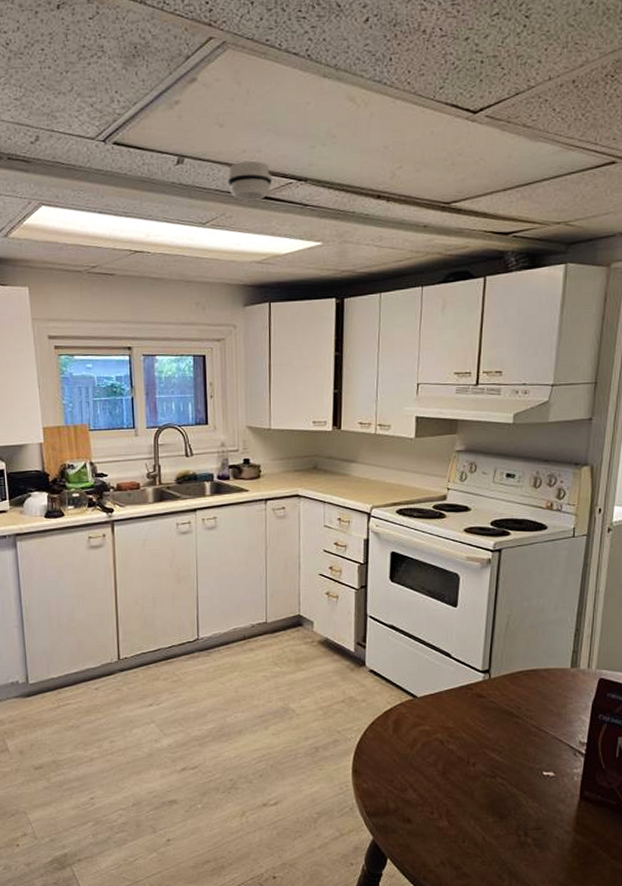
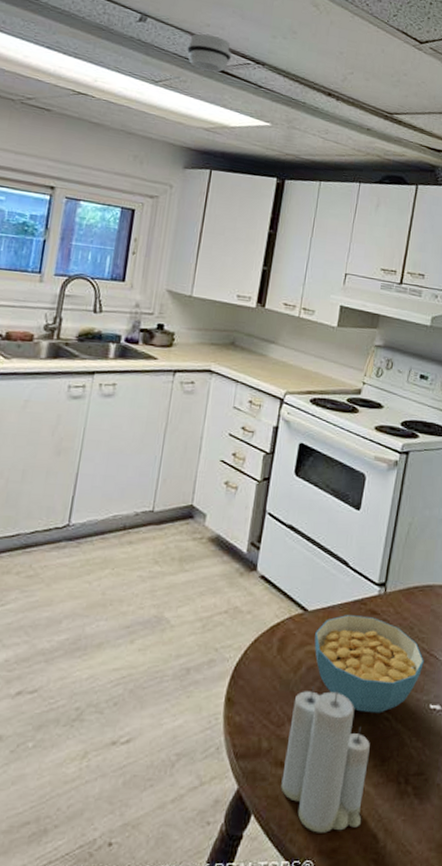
candle: none [410,759,488,873] -> present [281,687,370,833]
cereal bowl: none [426,699,534,780] -> present [314,615,424,713]

